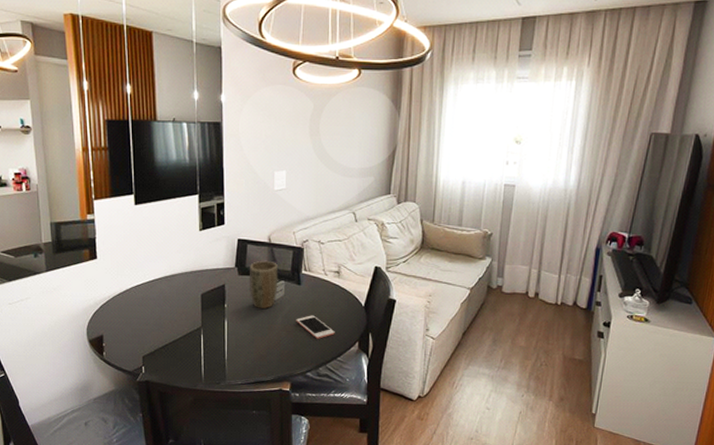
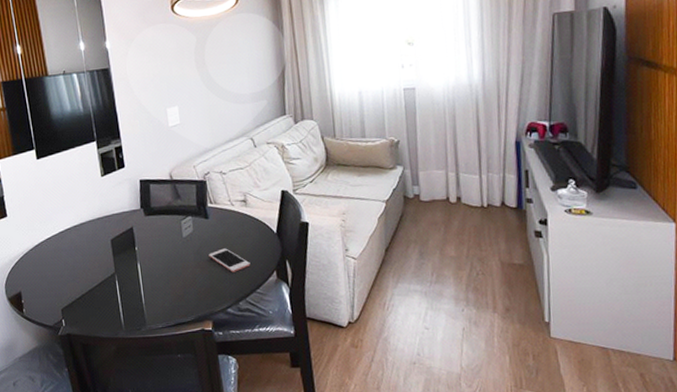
plant pot: present [250,261,279,310] -> none [155,198,186,249]

